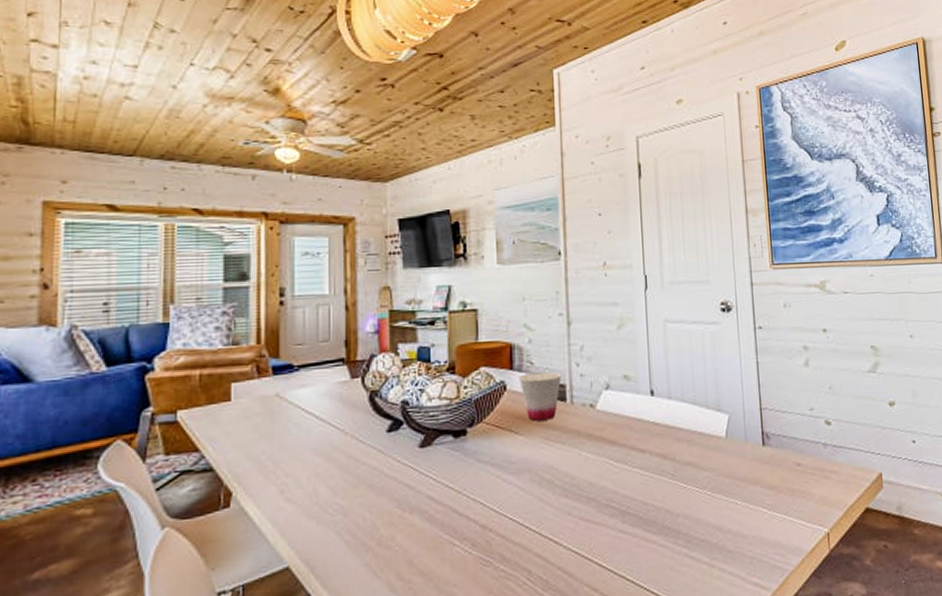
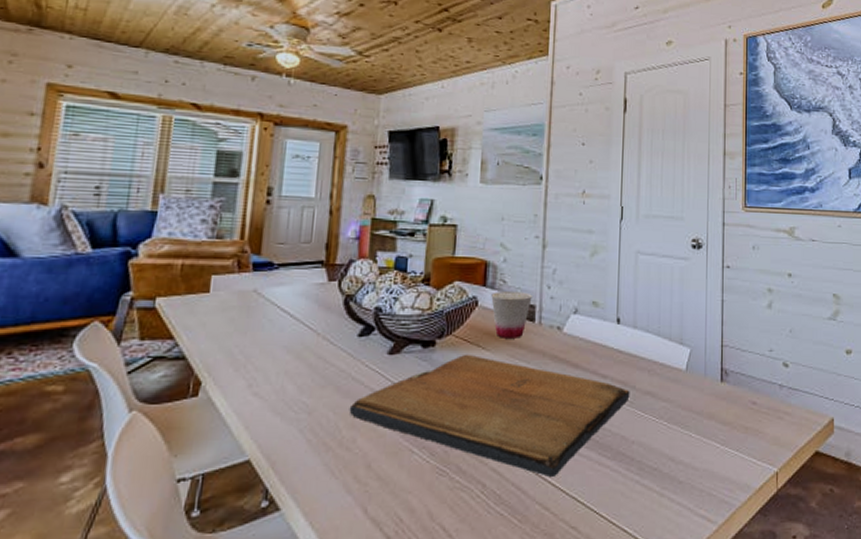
religious icon: none [385,440,671,558] -> present [349,354,630,477]

